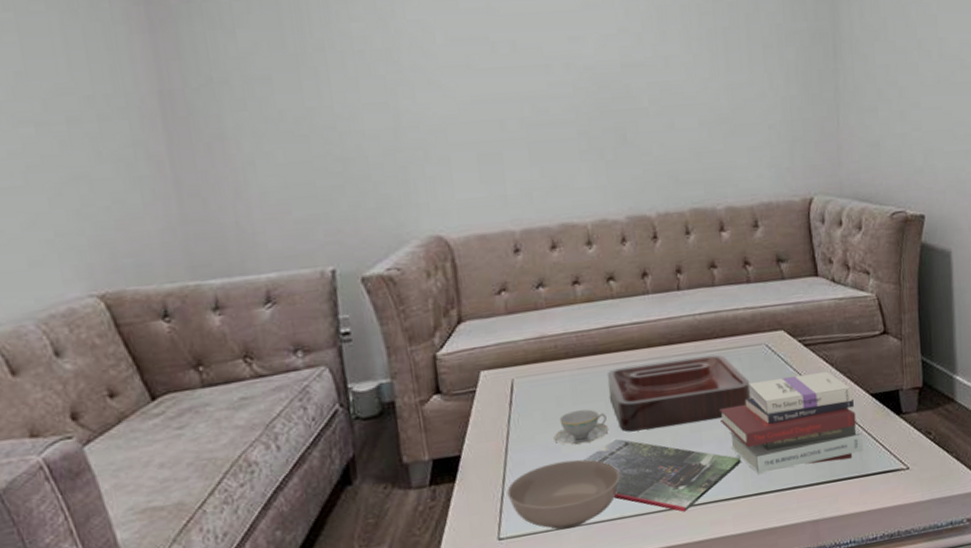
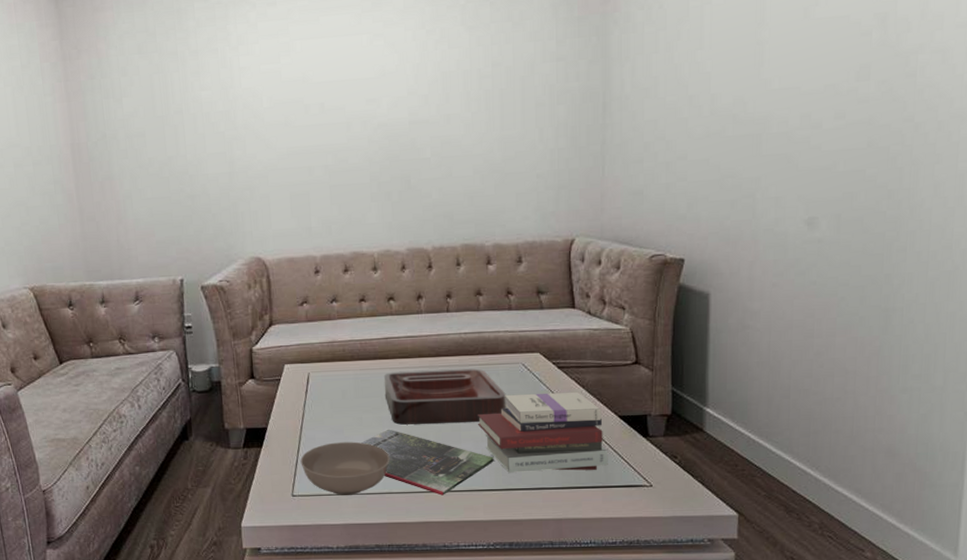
teacup: present [553,409,609,445] -> none [338,403,383,430]

